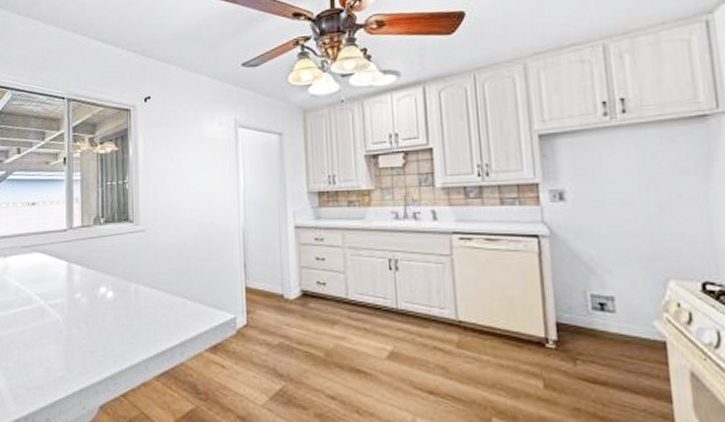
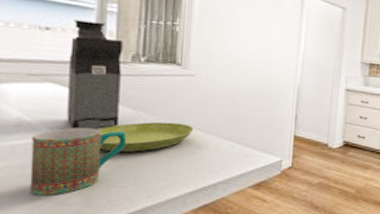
mug: none [26,292,95,361] -> present [29,127,127,195]
coffee maker: none [49,191,87,295] -> present [67,19,123,130]
saucer: none [73,281,148,316] -> present [99,121,193,153]

